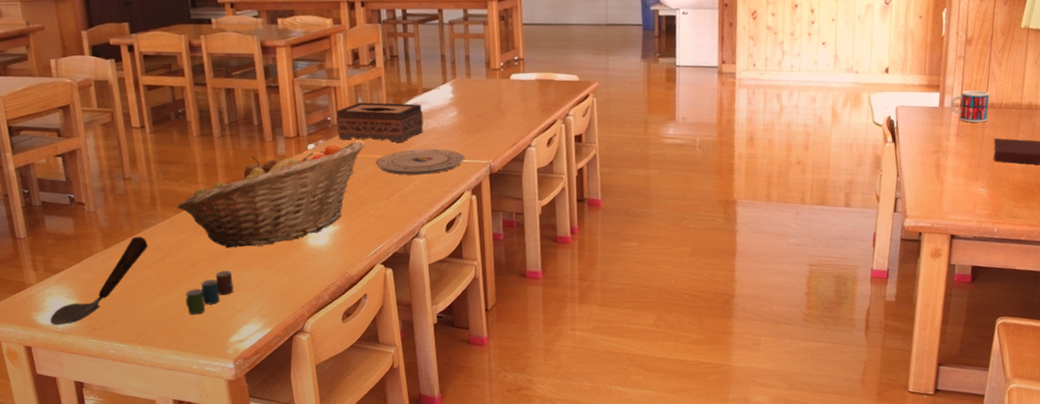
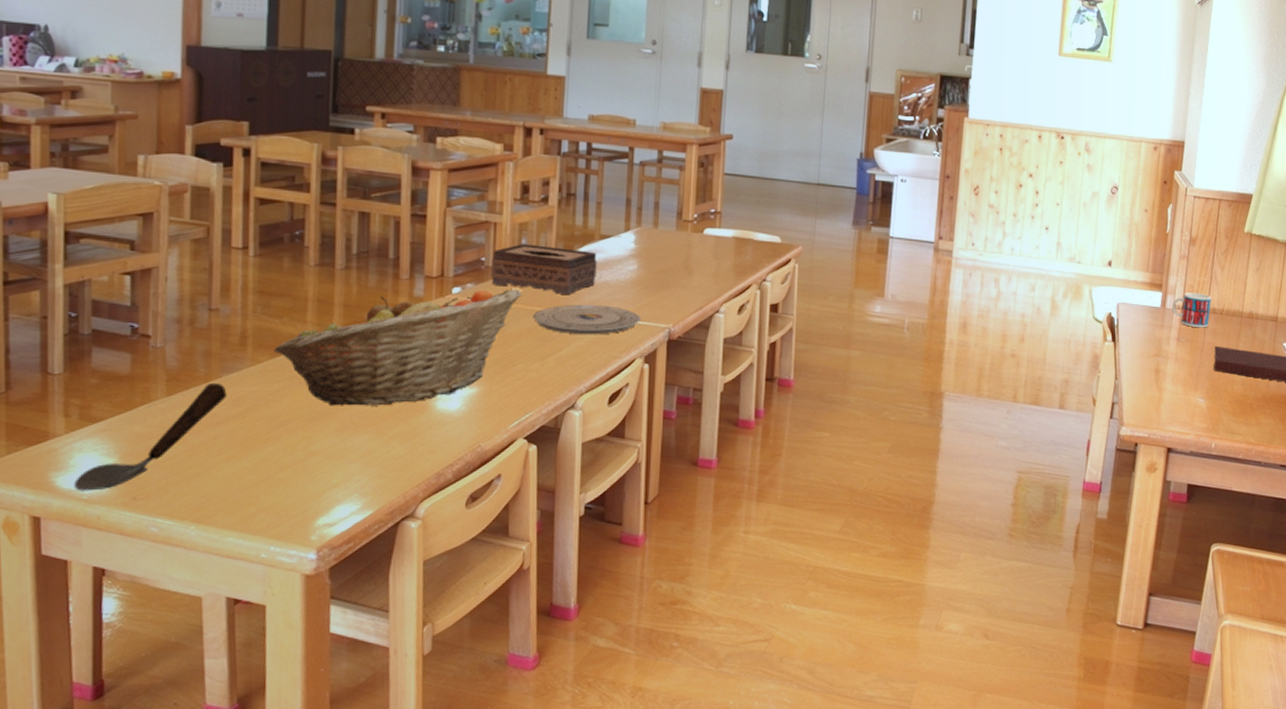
cup: present [185,270,234,315] -> none [264,433,333,488]

